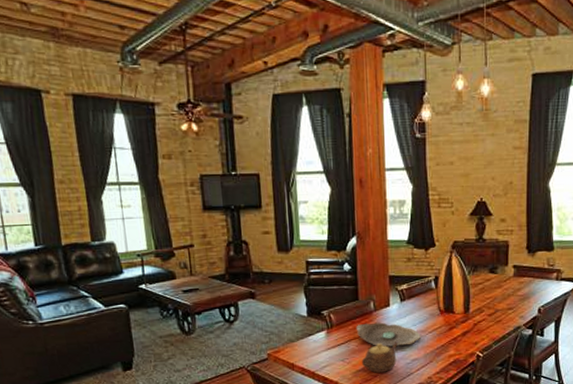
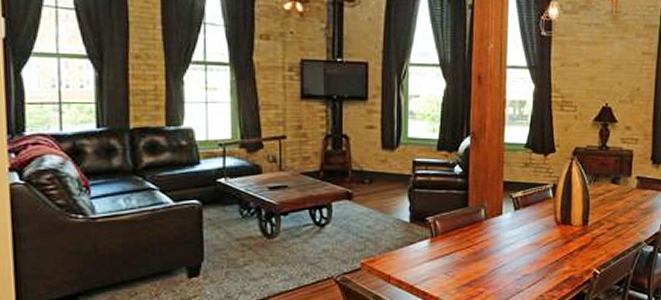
decorative bowl: present [356,322,420,347] -> none [463,232,534,260]
teapot: present [361,341,399,373] -> none [466,254,509,289]

